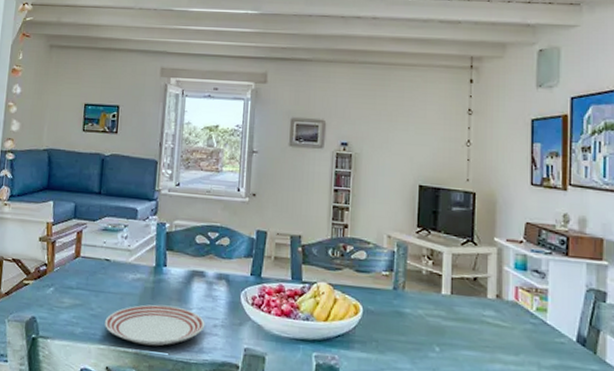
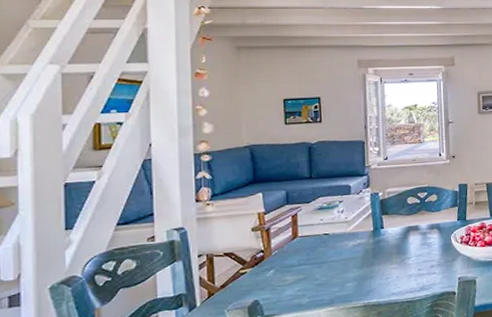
dinner plate: present [105,304,205,347] -> none [331,259,424,298]

